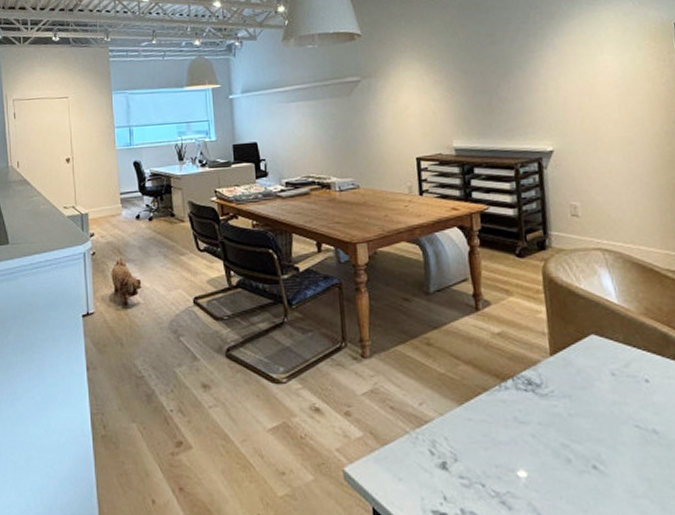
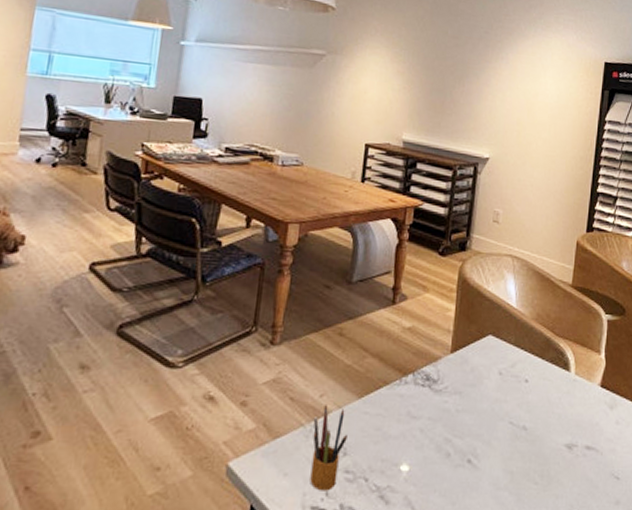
pencil box: none [417,411,455,496] -> present [310,403,347,491]

